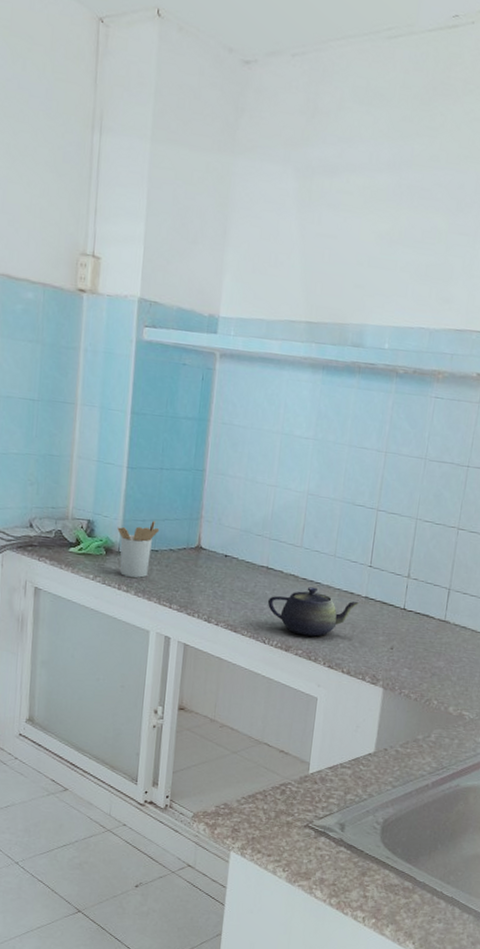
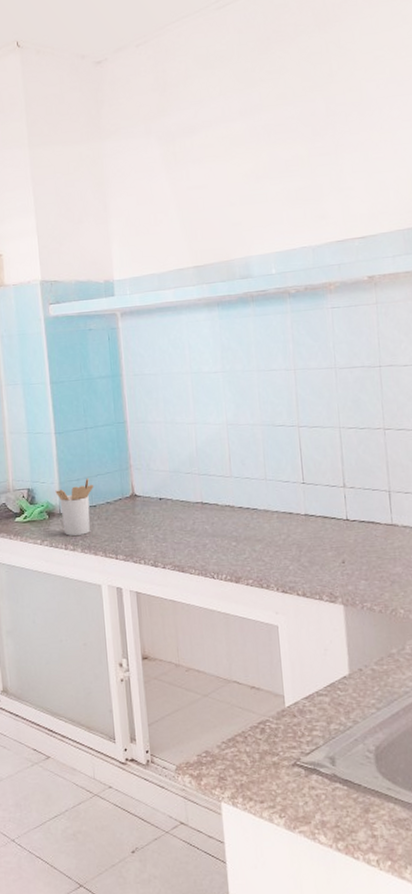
teapot: present [267,587,360,637] -> none [208,514,301,564]

